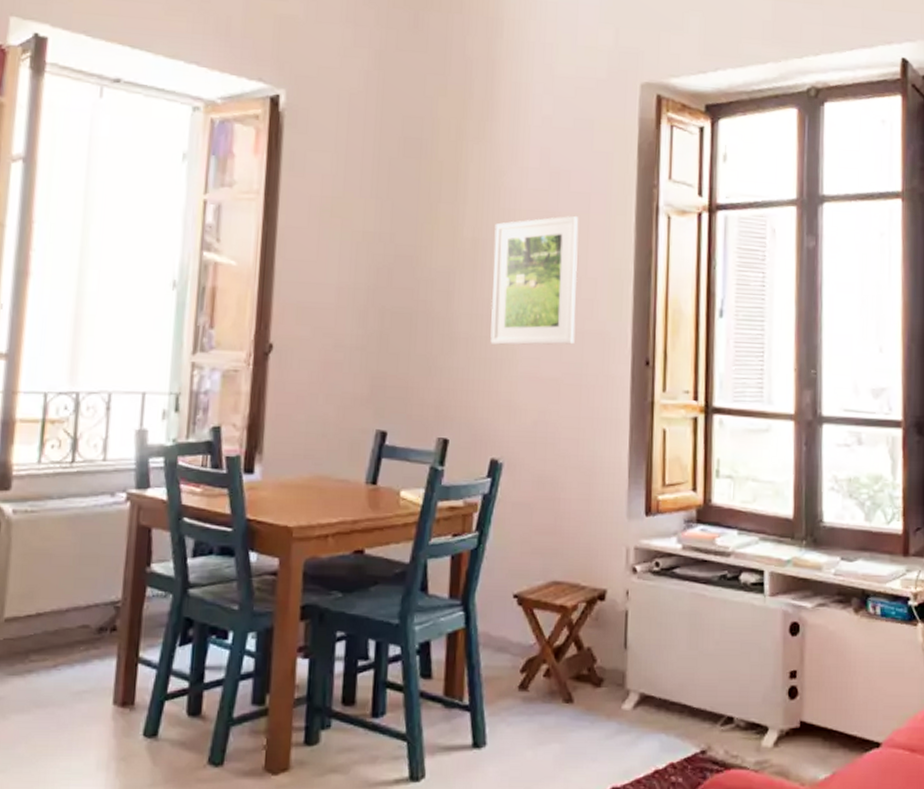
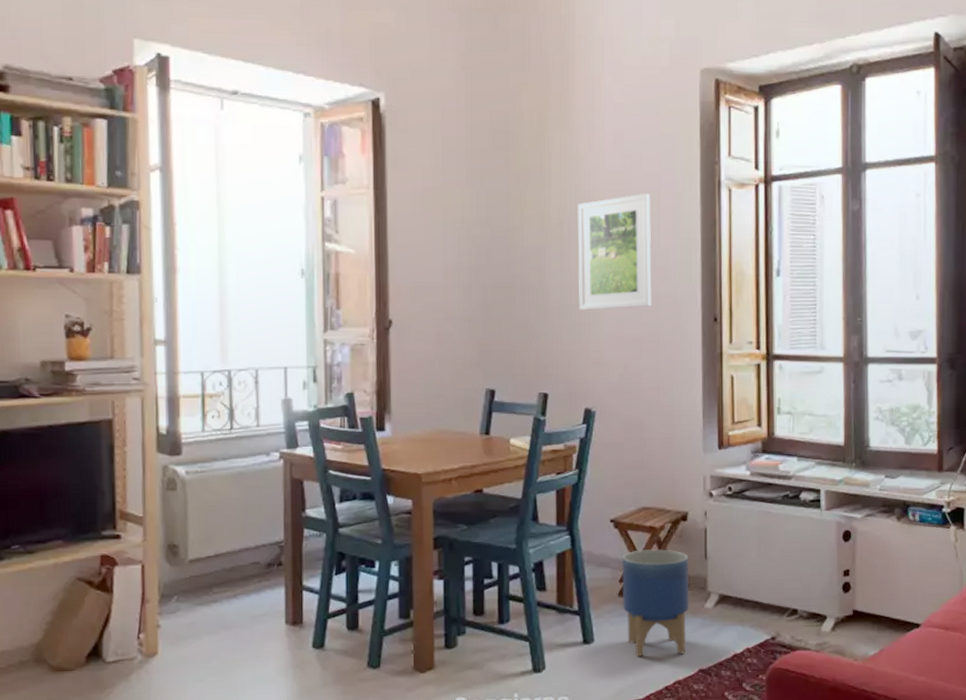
planter: none [523,633,606,767] -> present [622,549,690,656]

